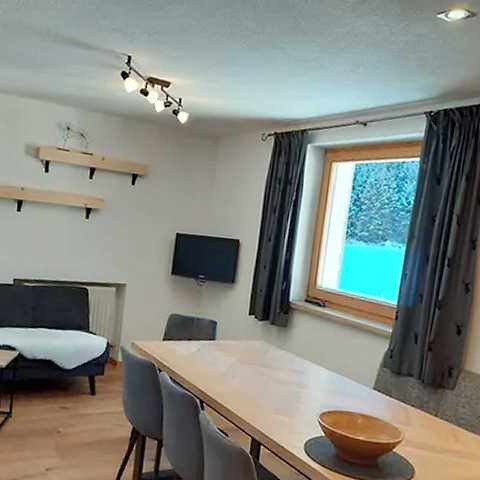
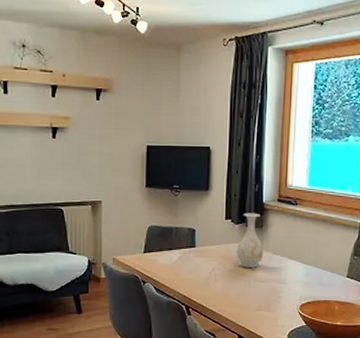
vase: none [257,310,286,368] -> present [237,213,264,267]

